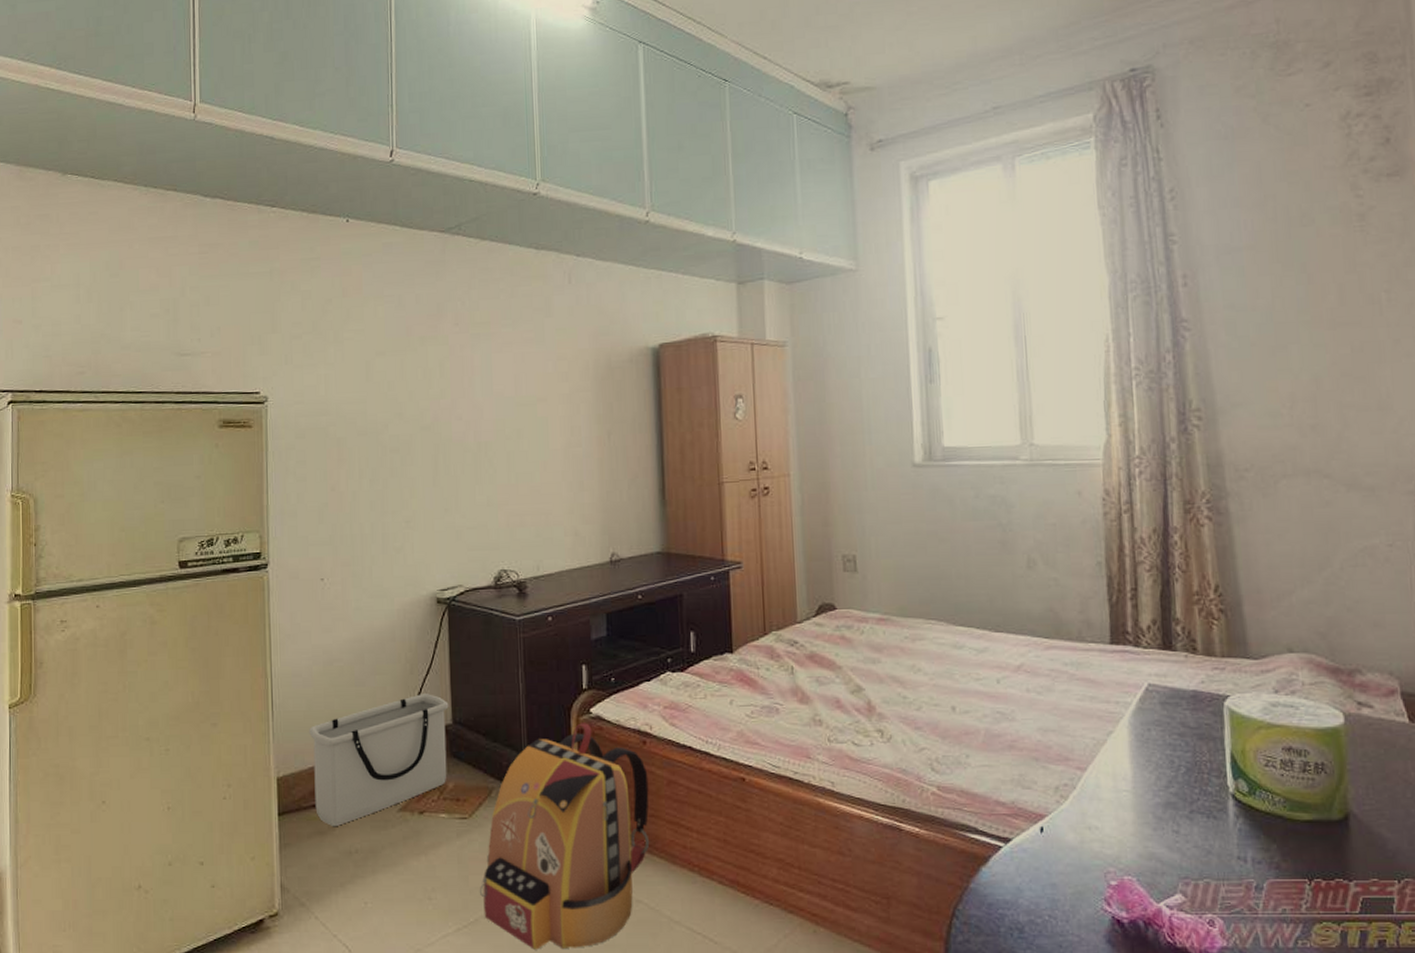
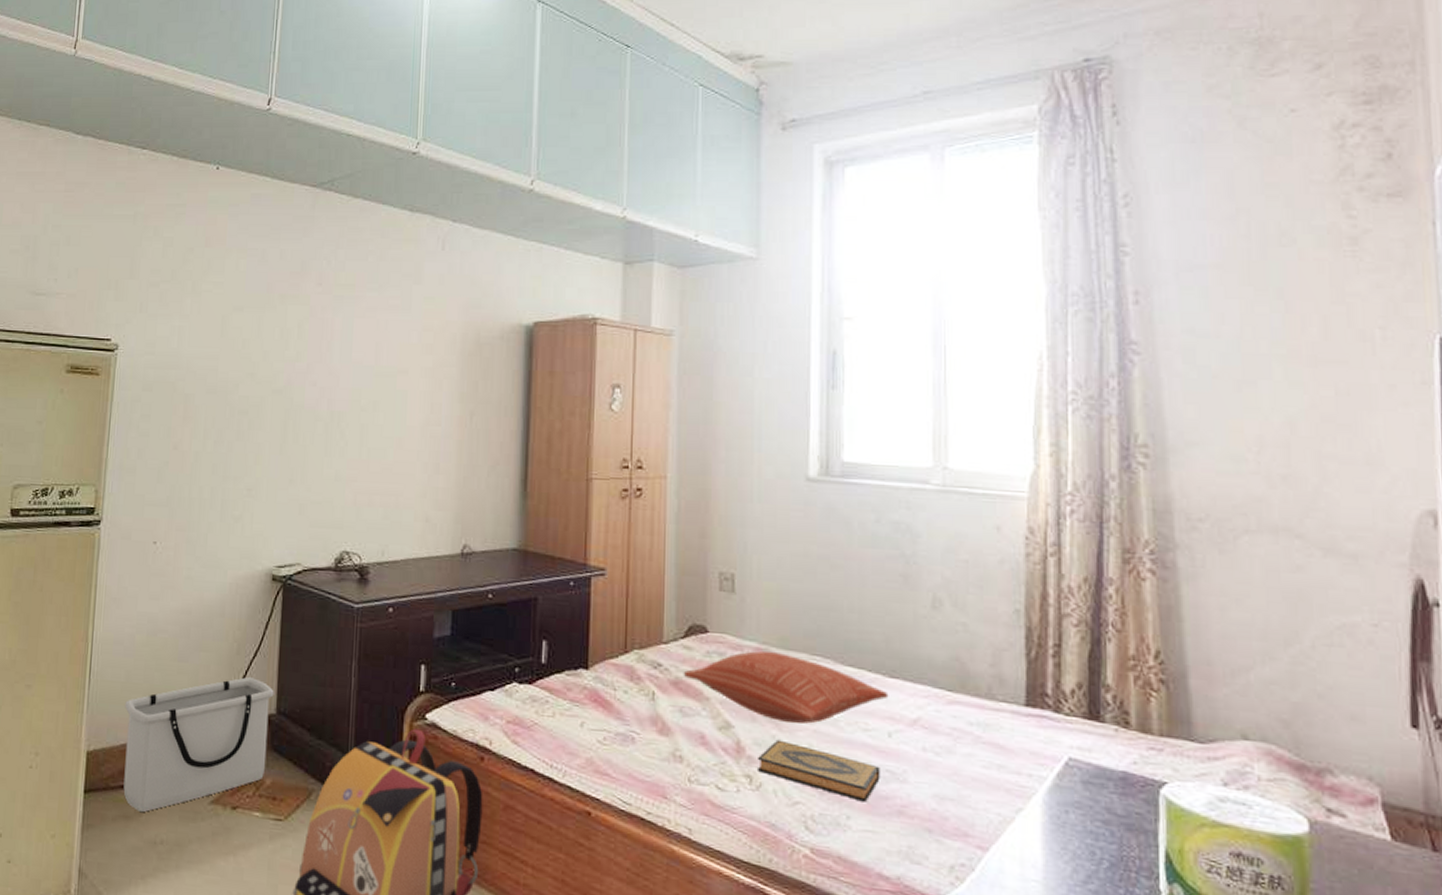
pillow: none [817,620,996,681] -> present [683,650,889,724]
hardback book: none [887,696,993,742] -> present [758,739,880,802]

